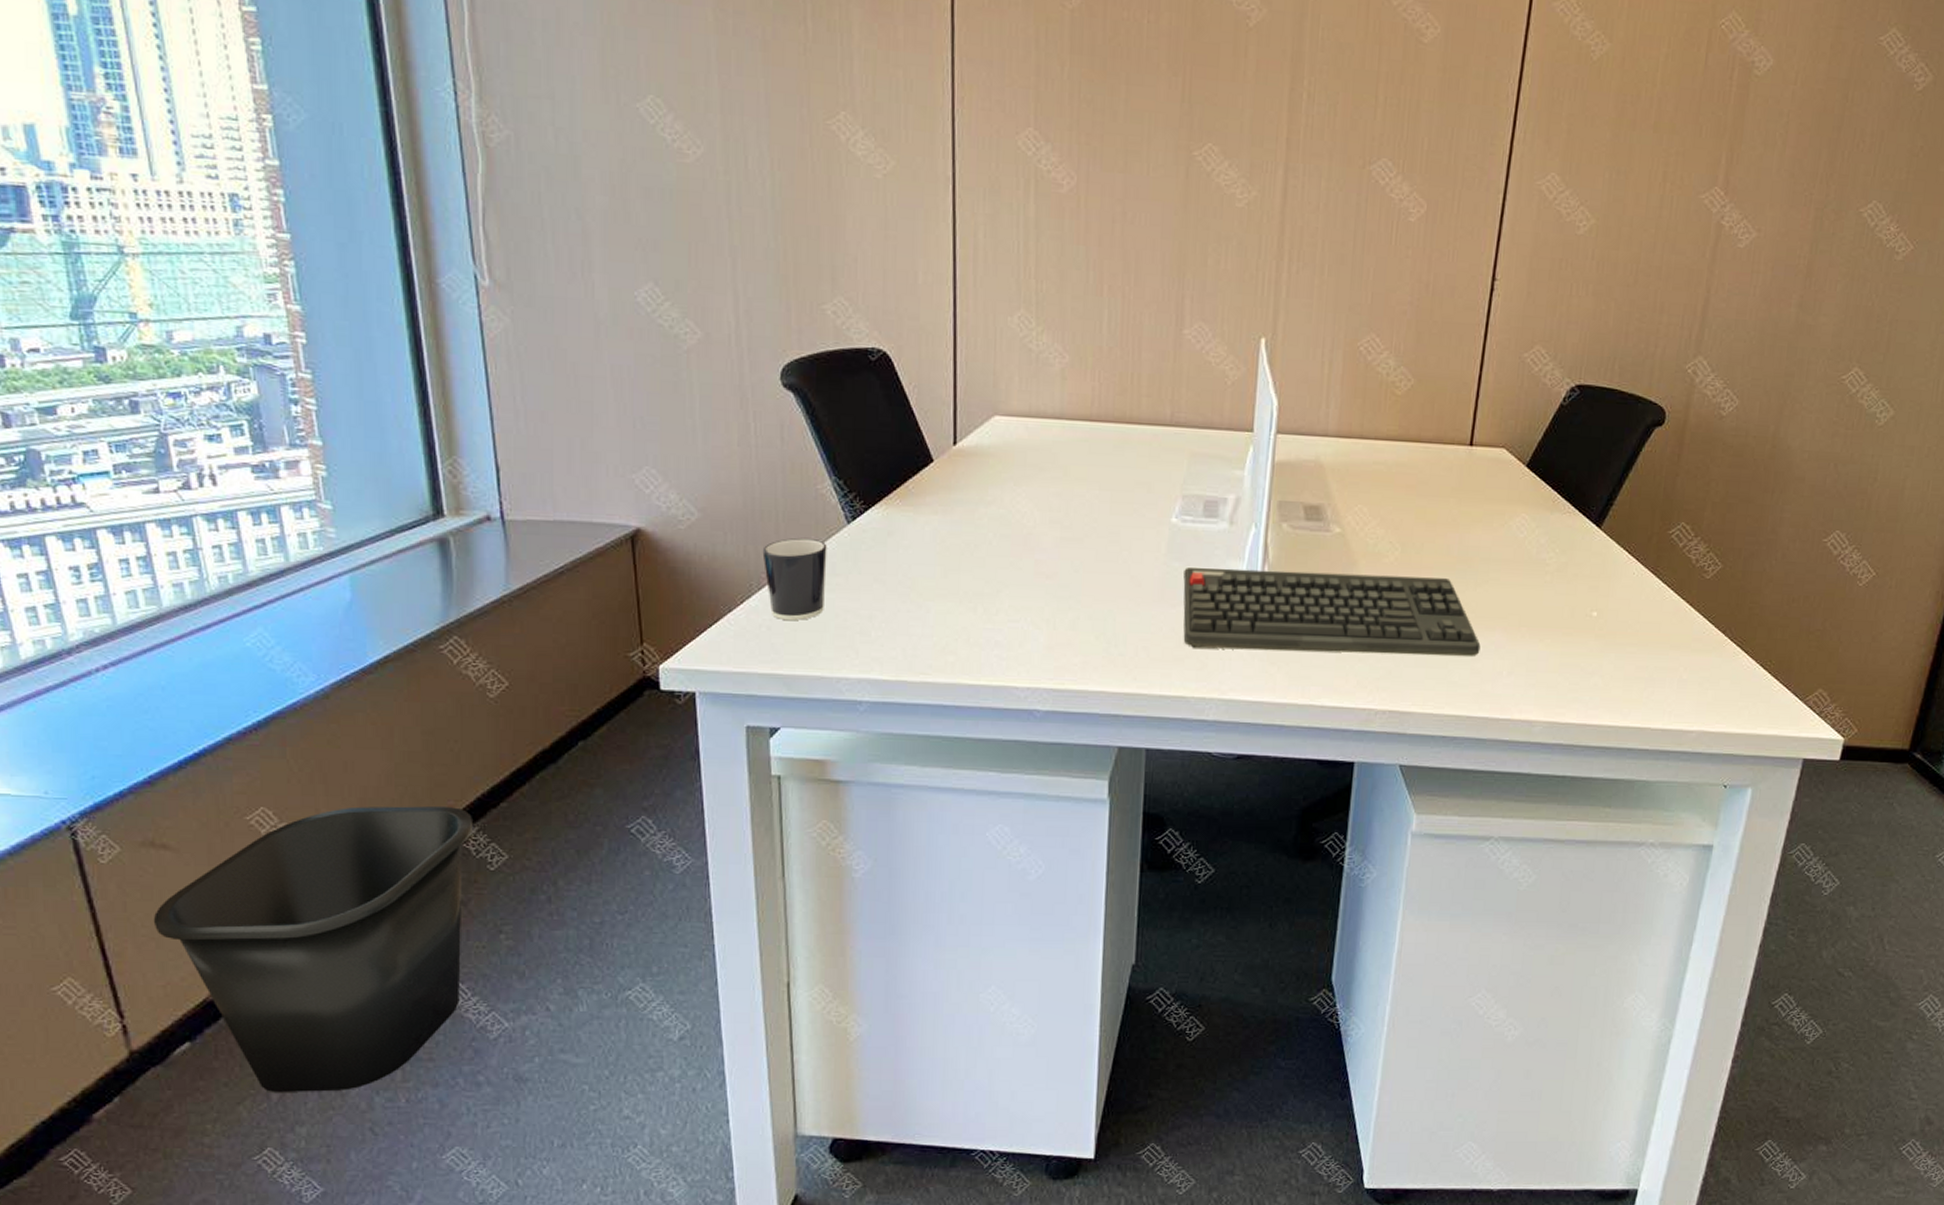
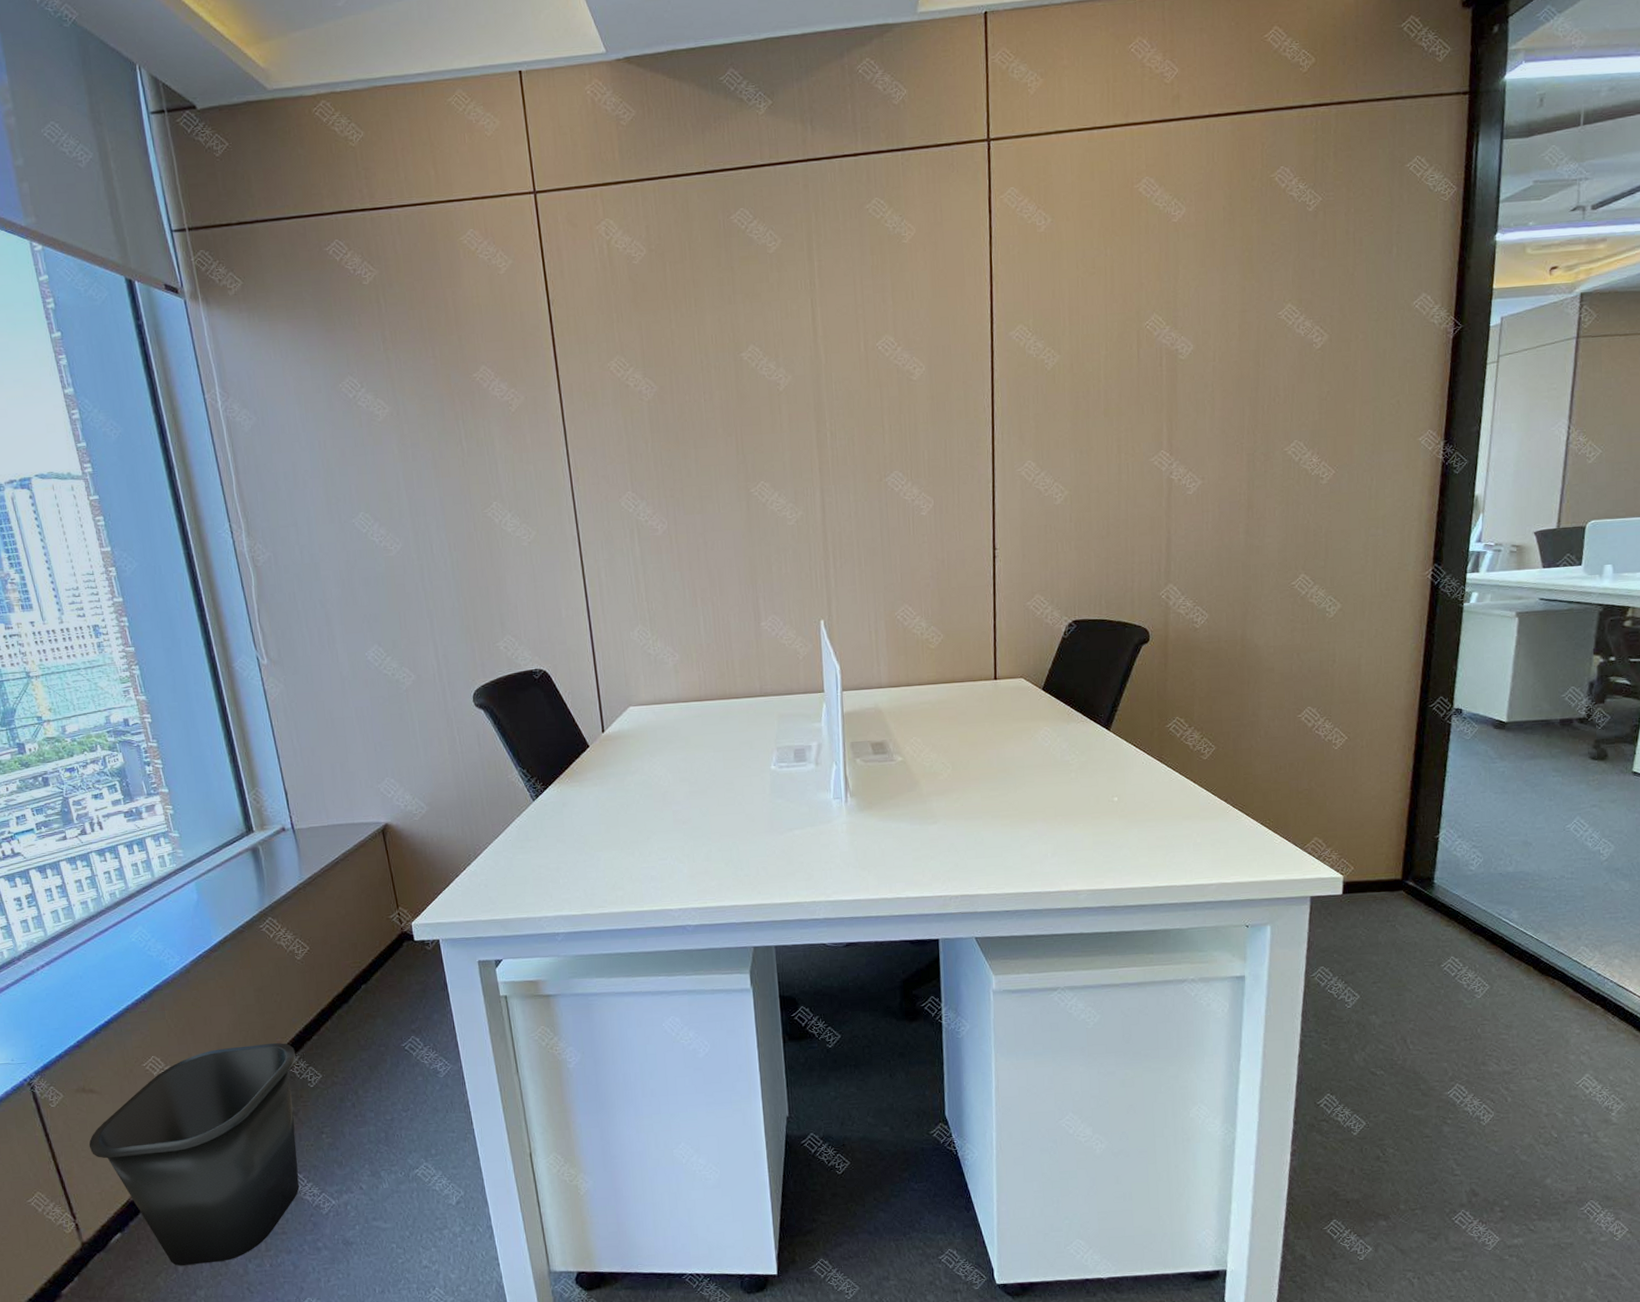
mug: present [762,537,827,620] -> none [474,815,524,878]
computer keyboard: present [1183,568,1481,656] -> none [786,786,1027,864]

